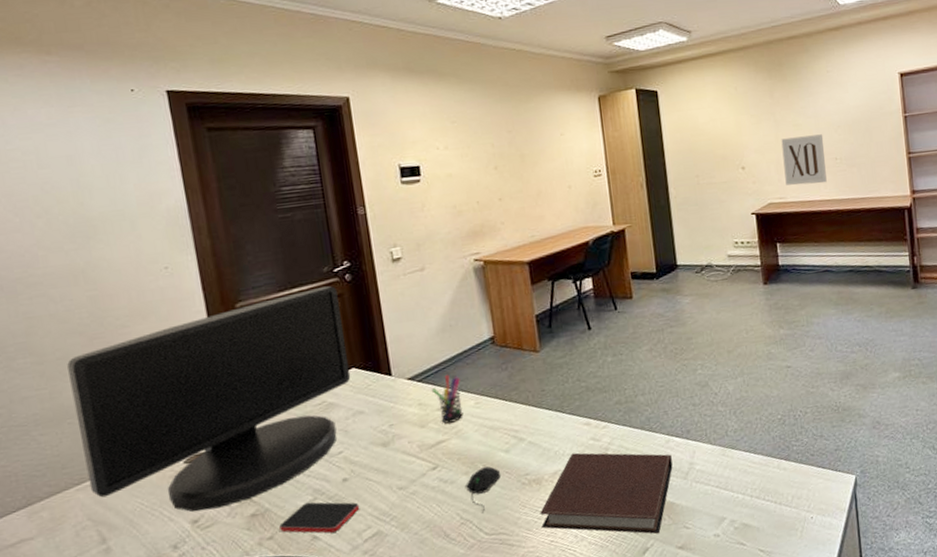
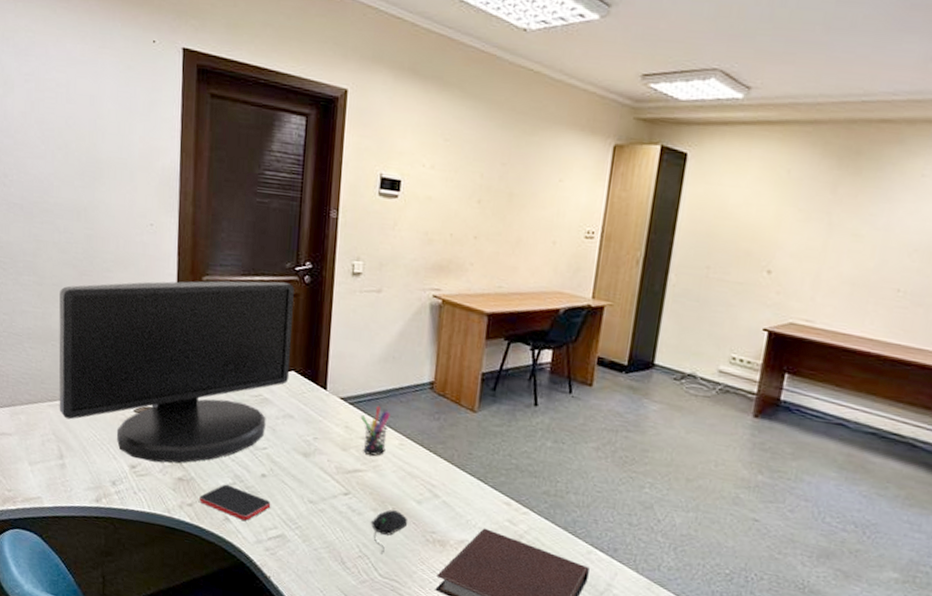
wall art: present [781,134,827,185] -> none [819,248,890,318]

